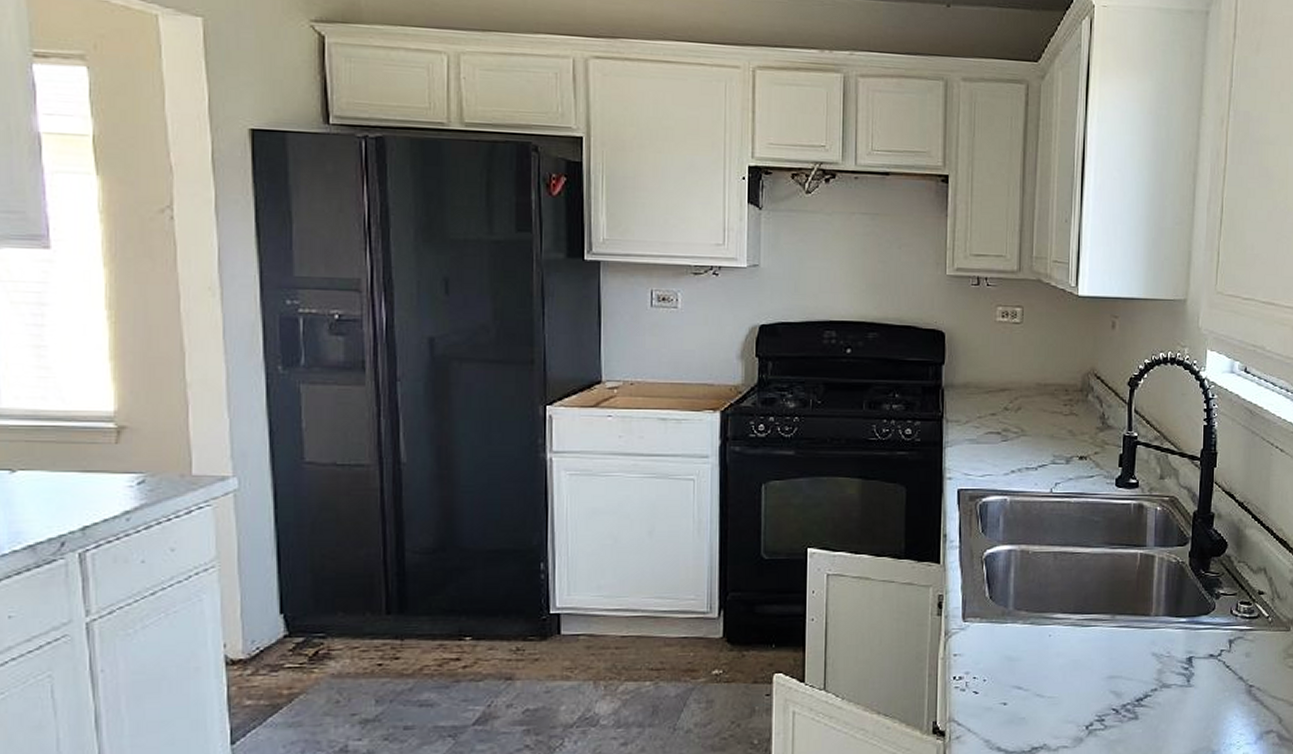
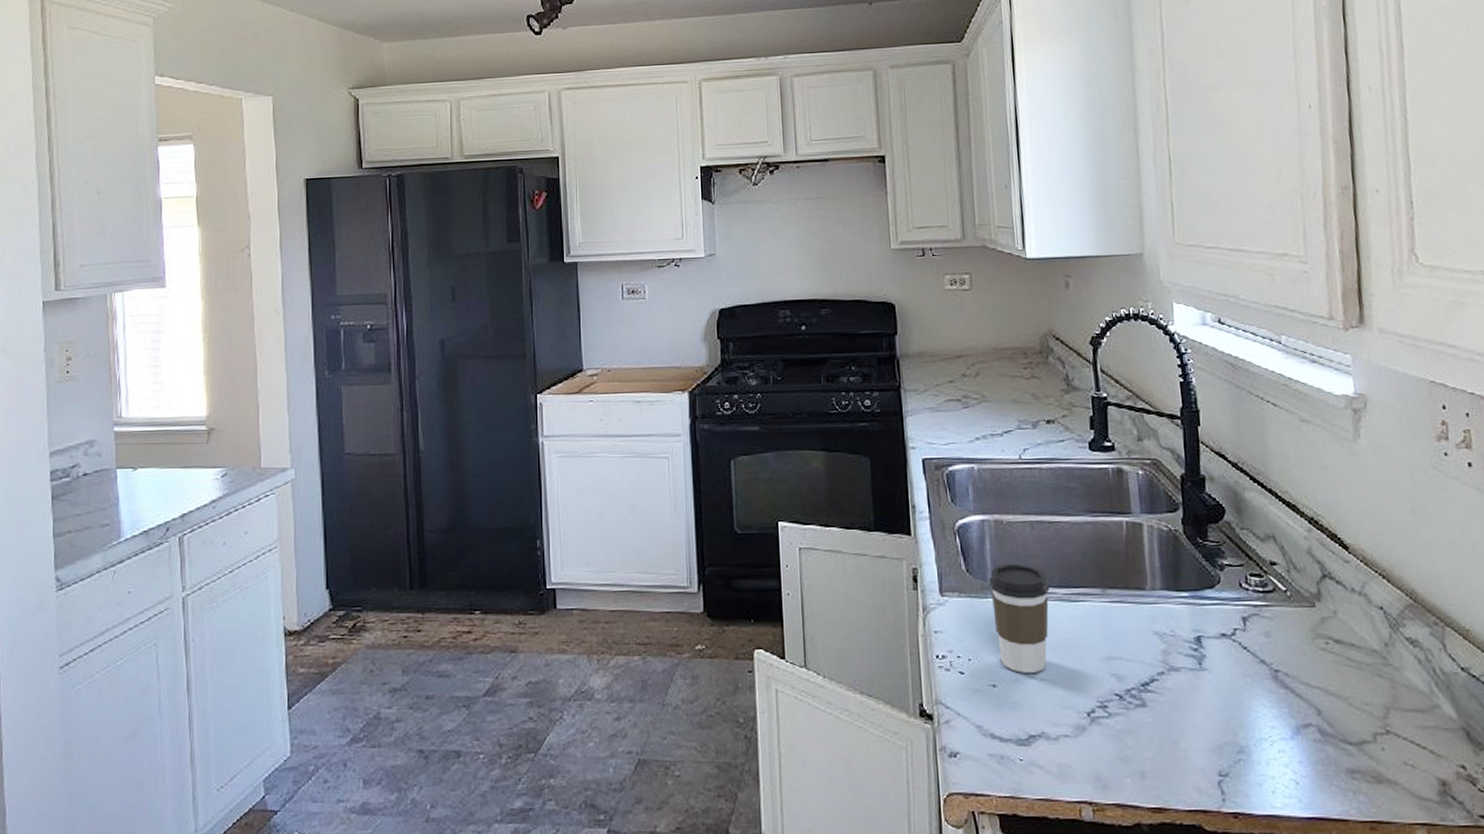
coffee cup: none [1010,592,1066,692] -> present [989,564,1050,673]

